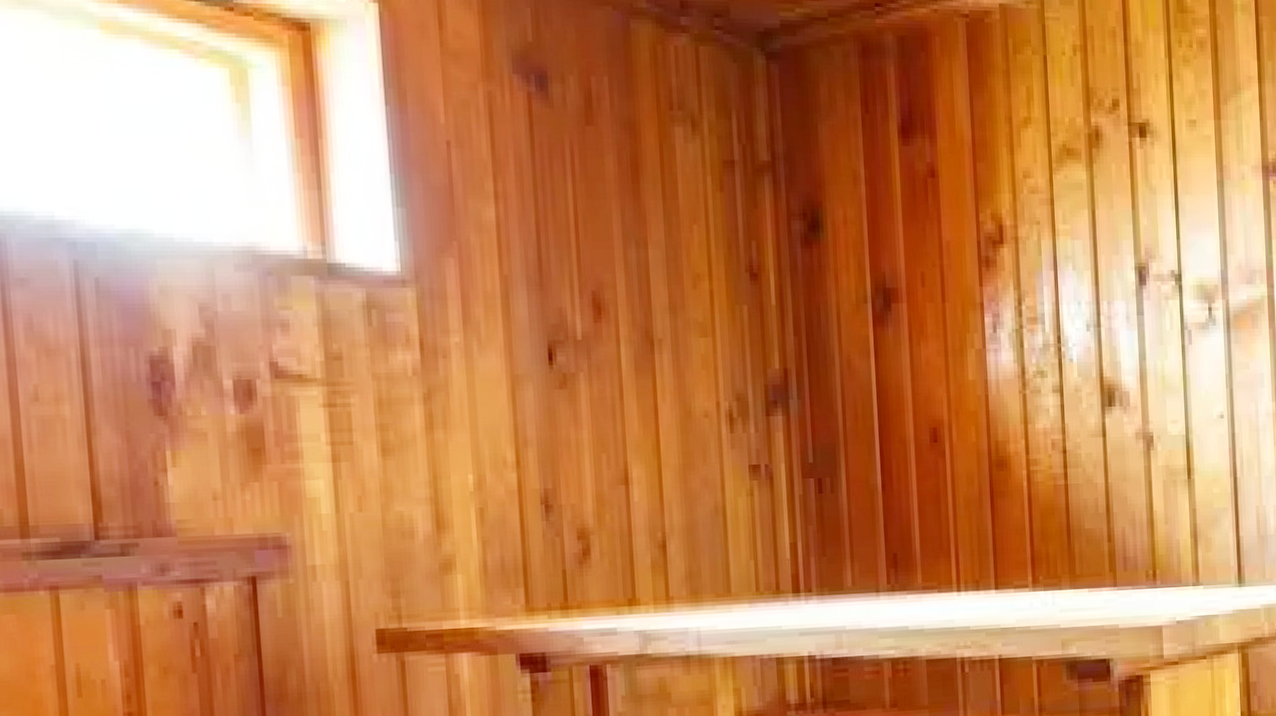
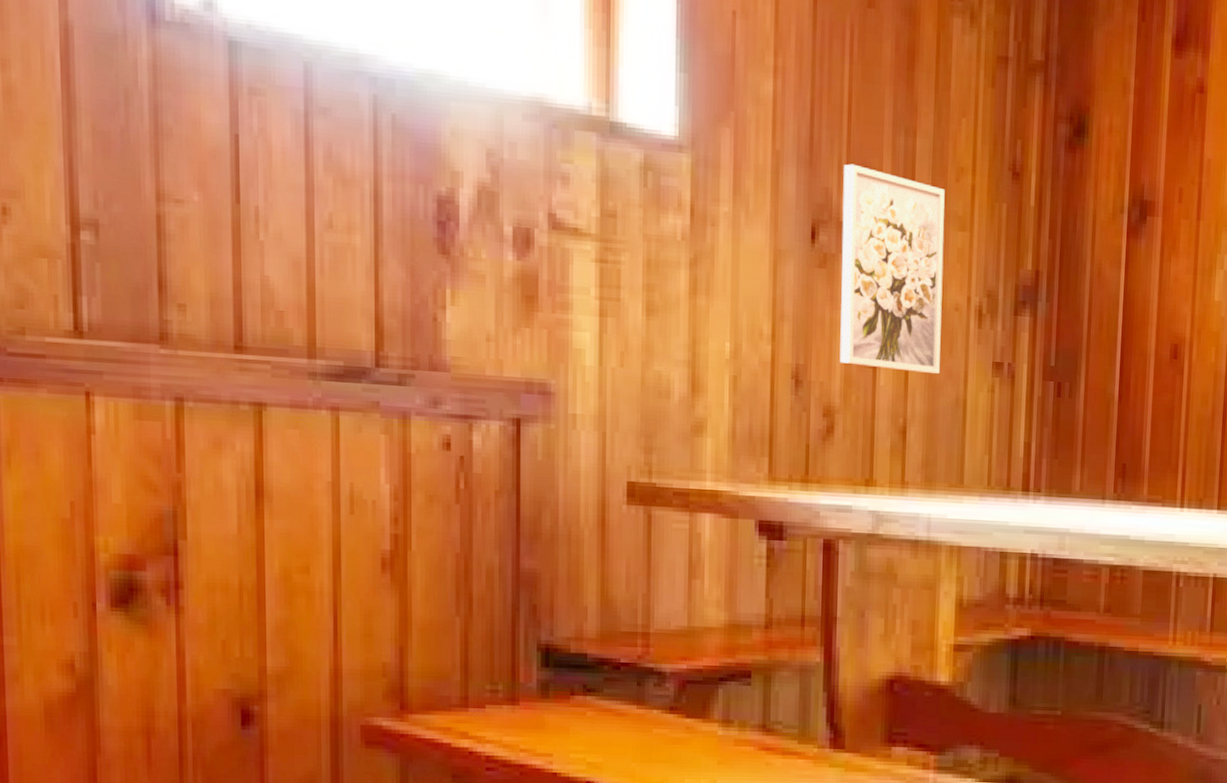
wall art: none [576,281,695,484] -> present [839,163,945,374]

